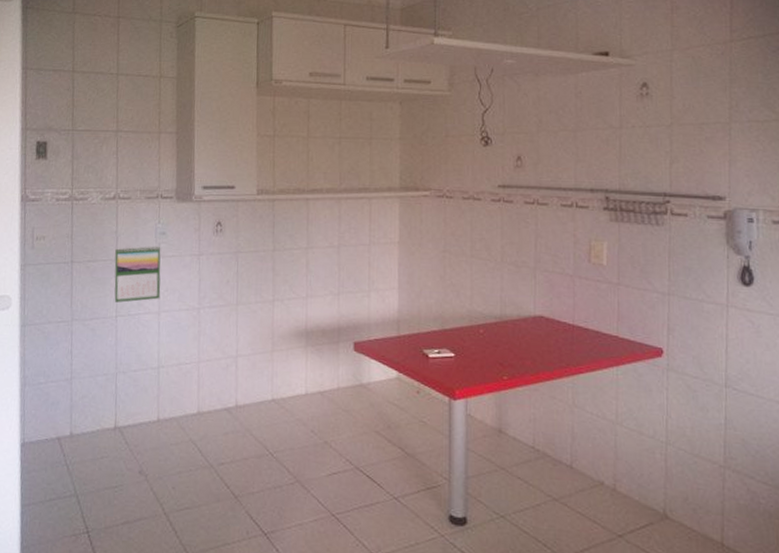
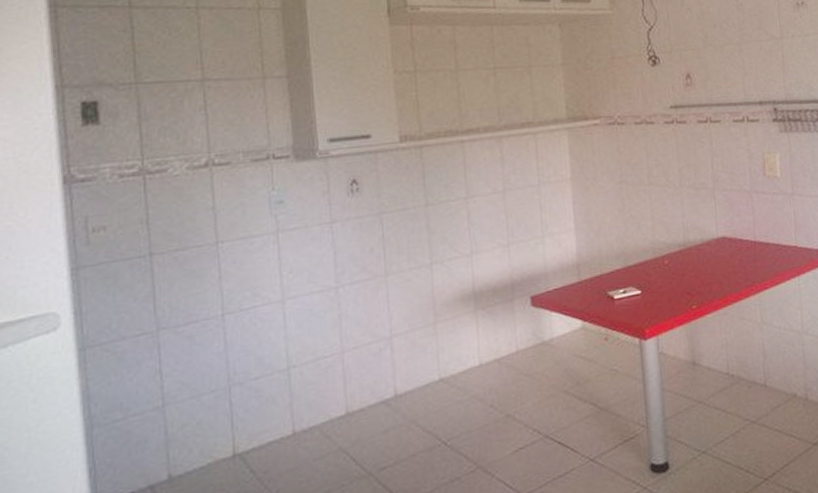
calendar: present [114,245,161,303] -> none [214,218,283,297]

